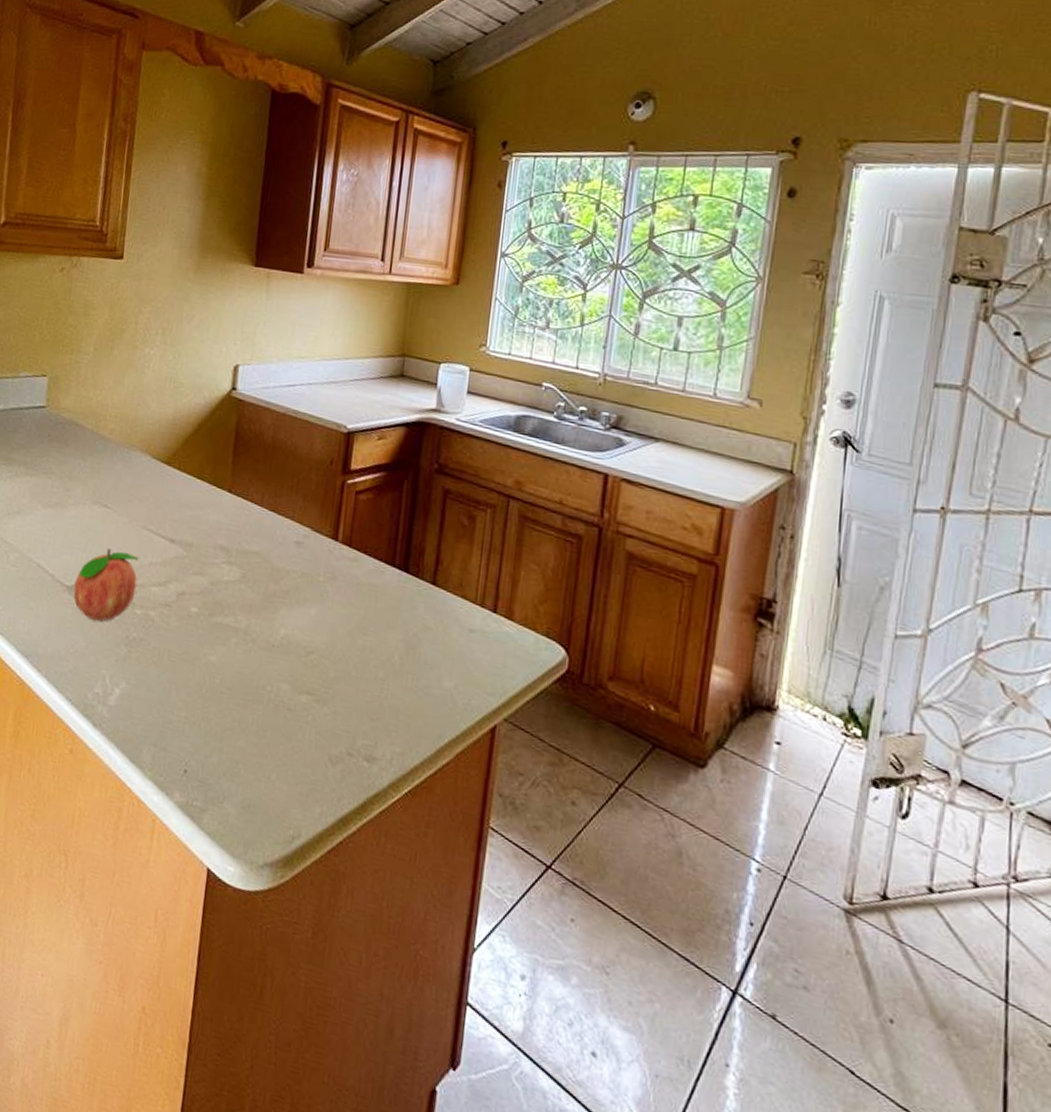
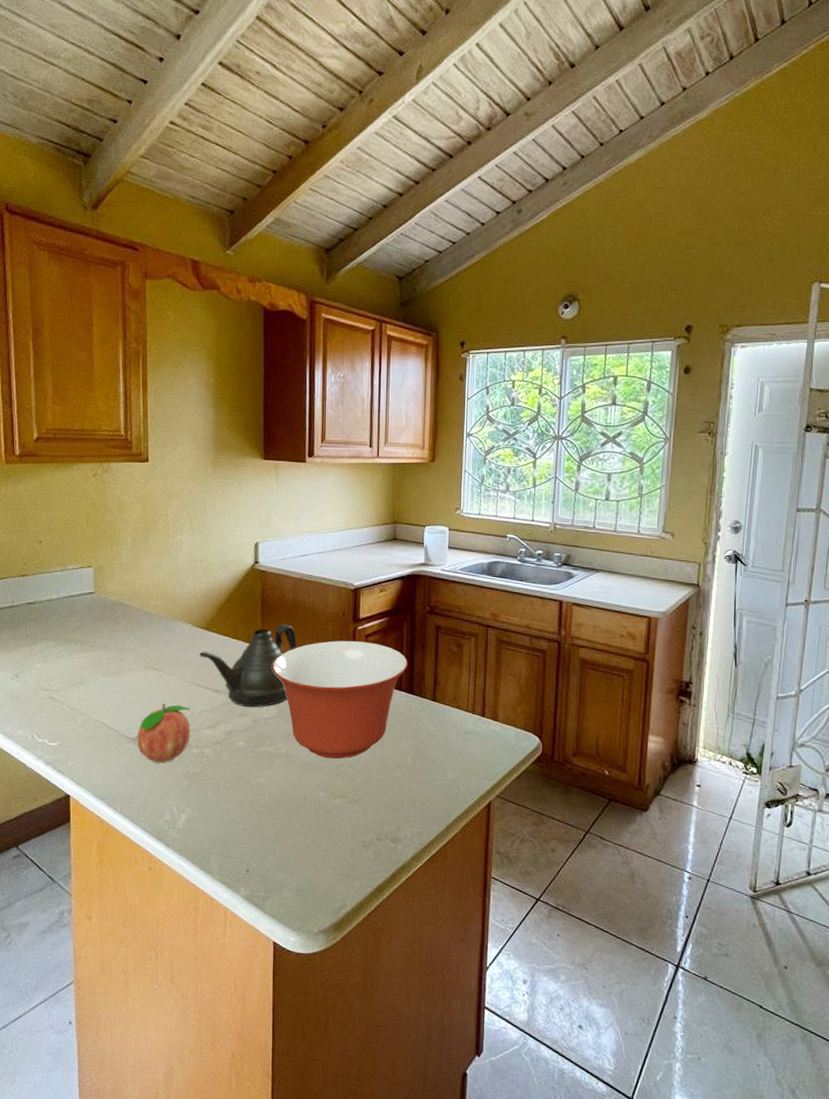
teapot: none [156,467,273,567] -> present [199,624,297,708]
mixing bowl: none [240,494,405,645] -> present [272,641,407,759]

